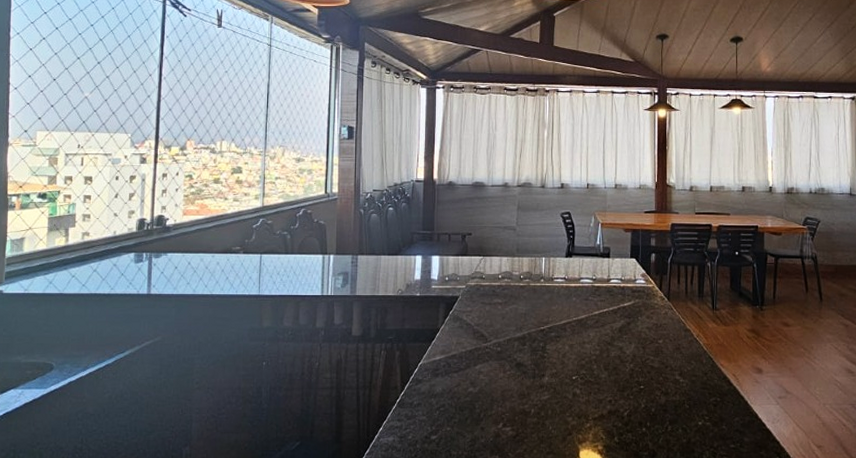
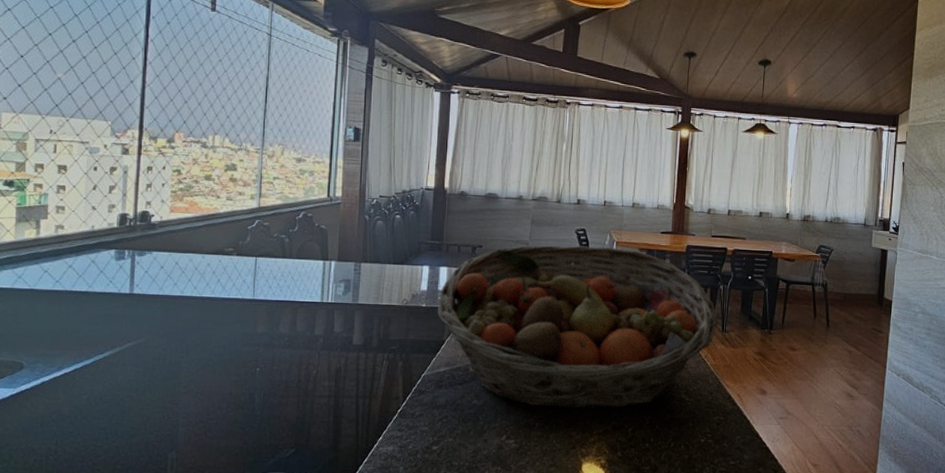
fruit basket: none [431,229,707,393] -> present [437,245,718,409]

